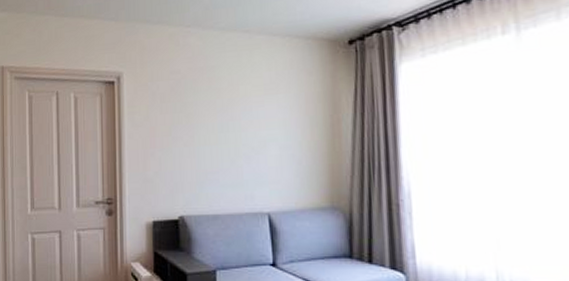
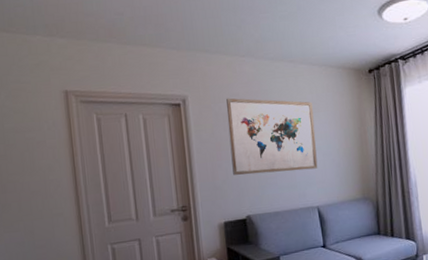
wall art: none [165,75,272,167] -> present [226,98,318,175]

